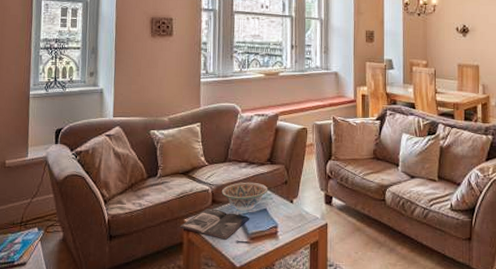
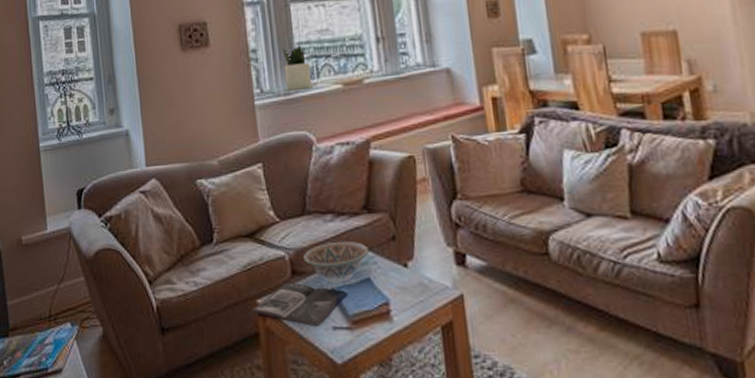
planter: none [223,43,245,76] -> present [282,44,315,92]

